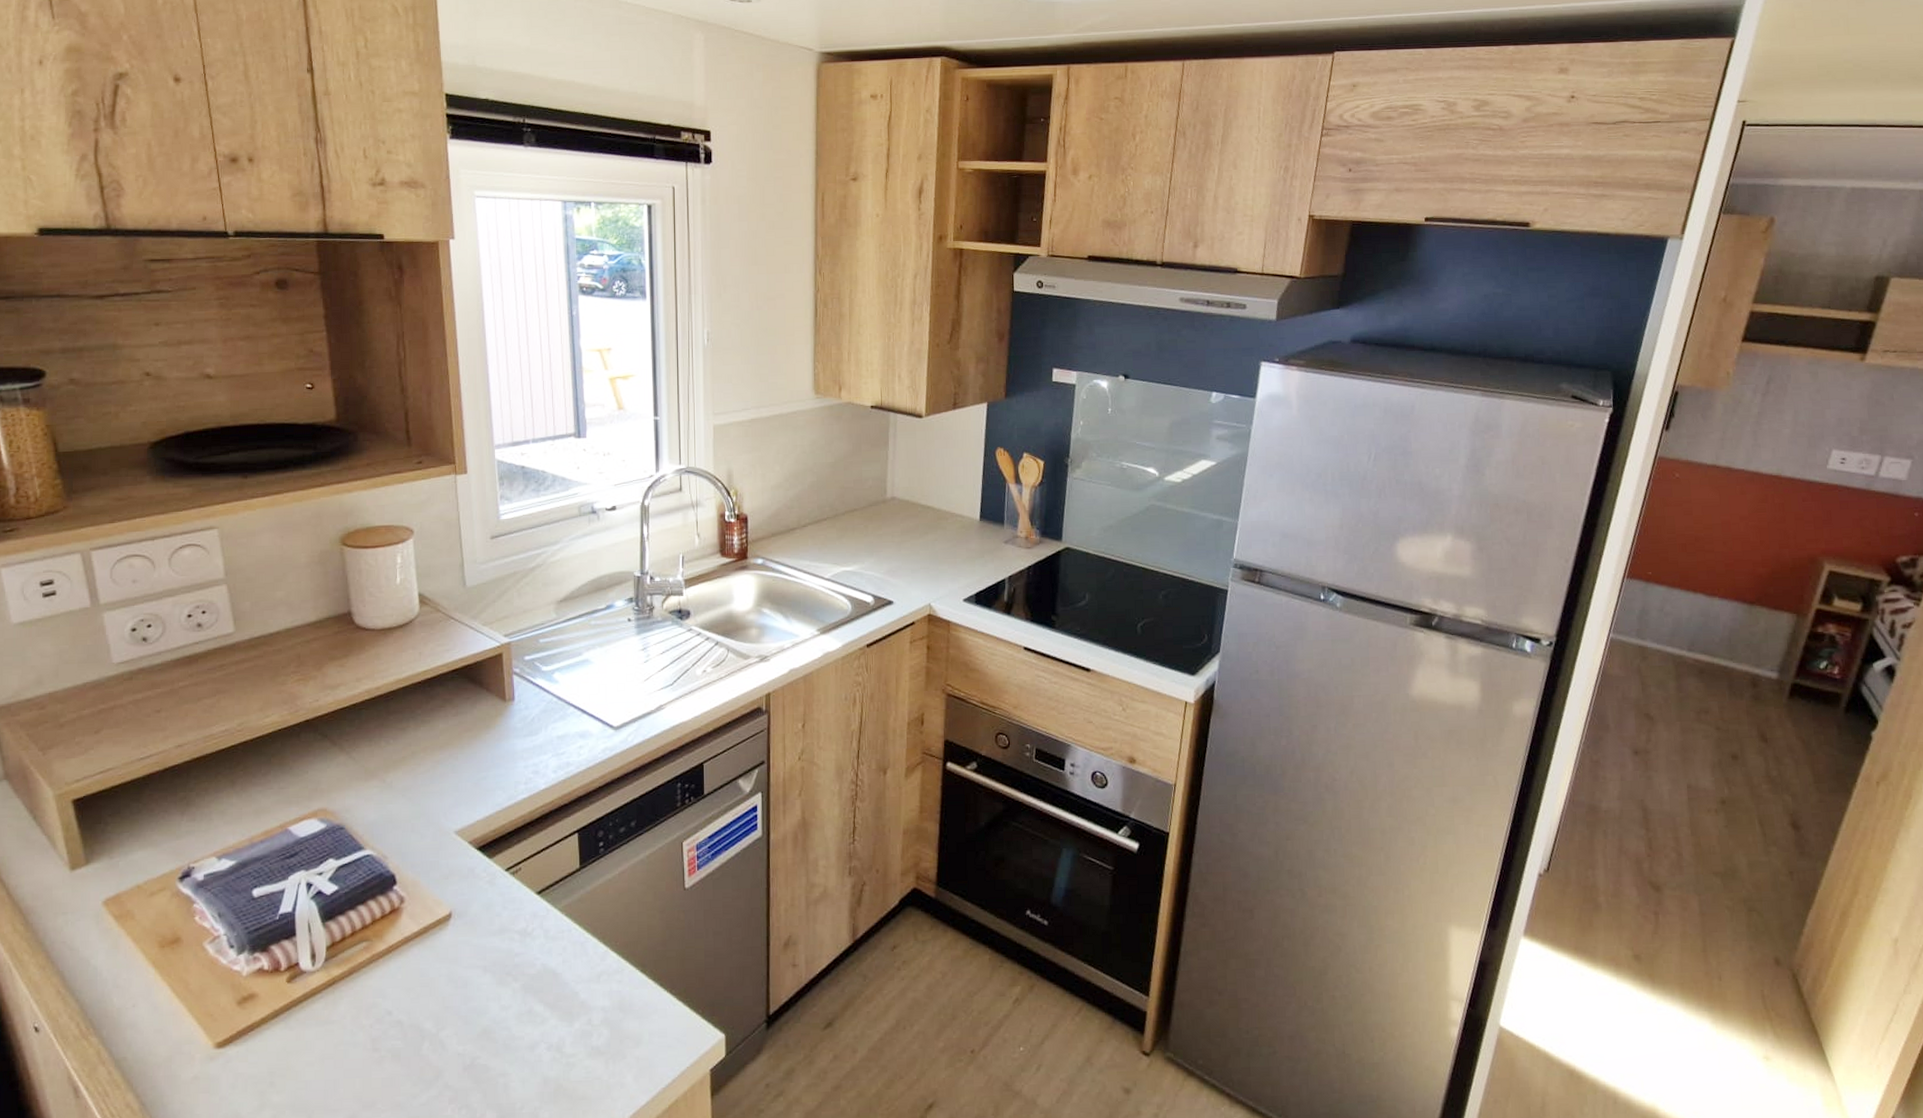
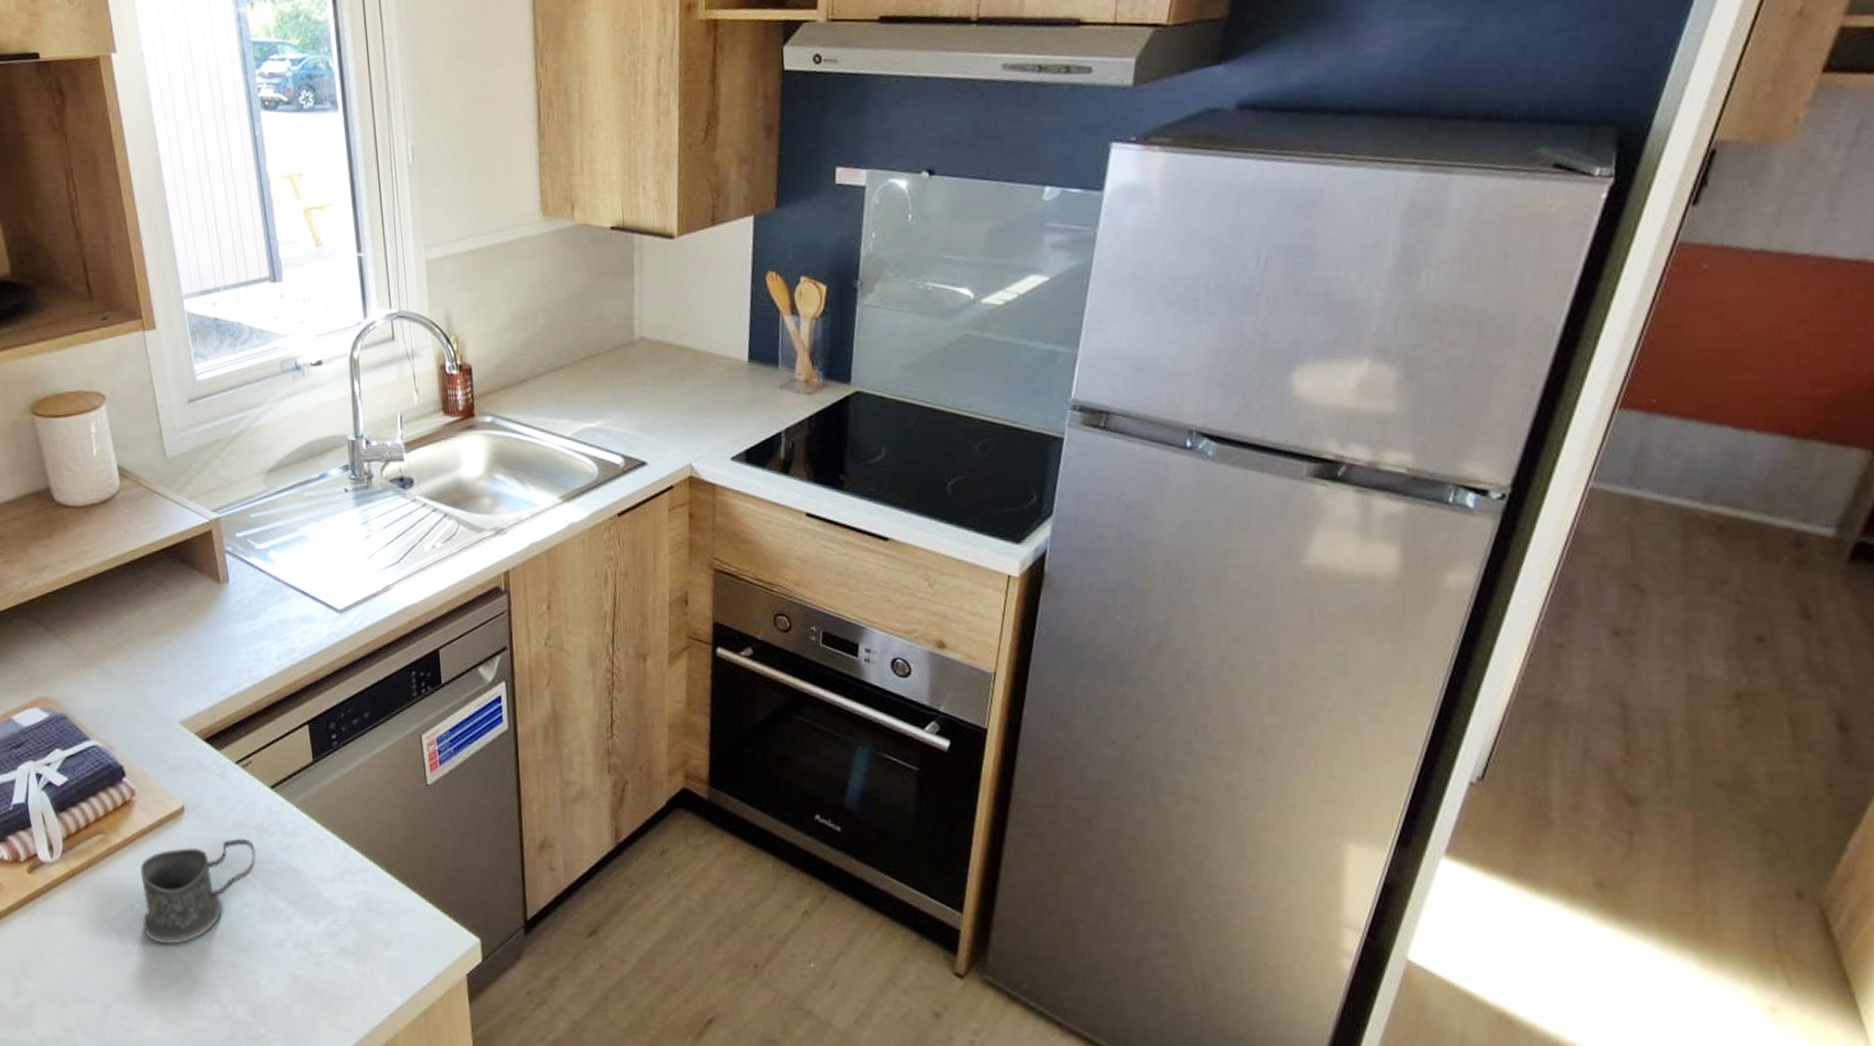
mug: none [400,943,518,1050] -> present [140,838,257,944]

